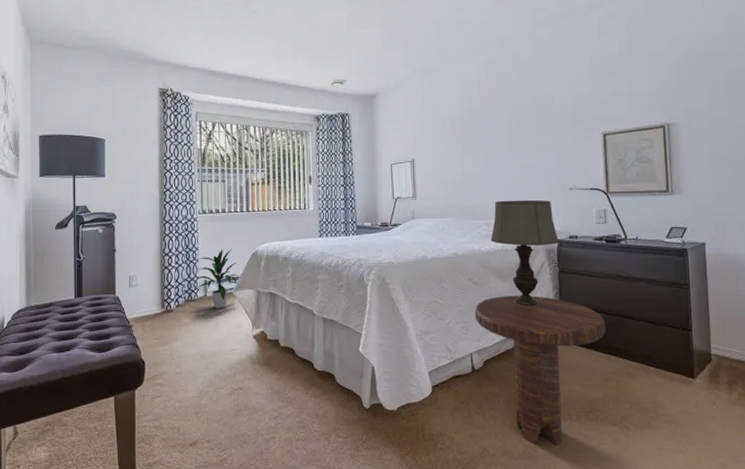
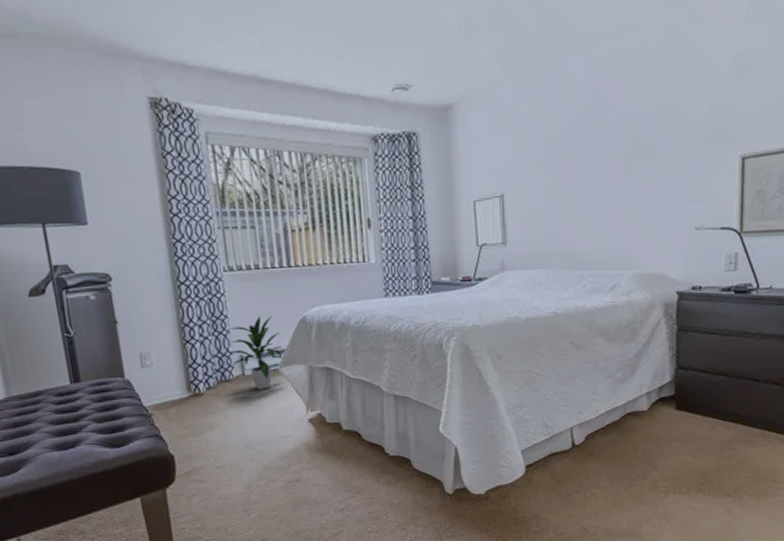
side table: present [474,295,606,445] -> none [576,359,727,521]
table lamp: present [490,200,559,306] -> none [598,243,679,372]

